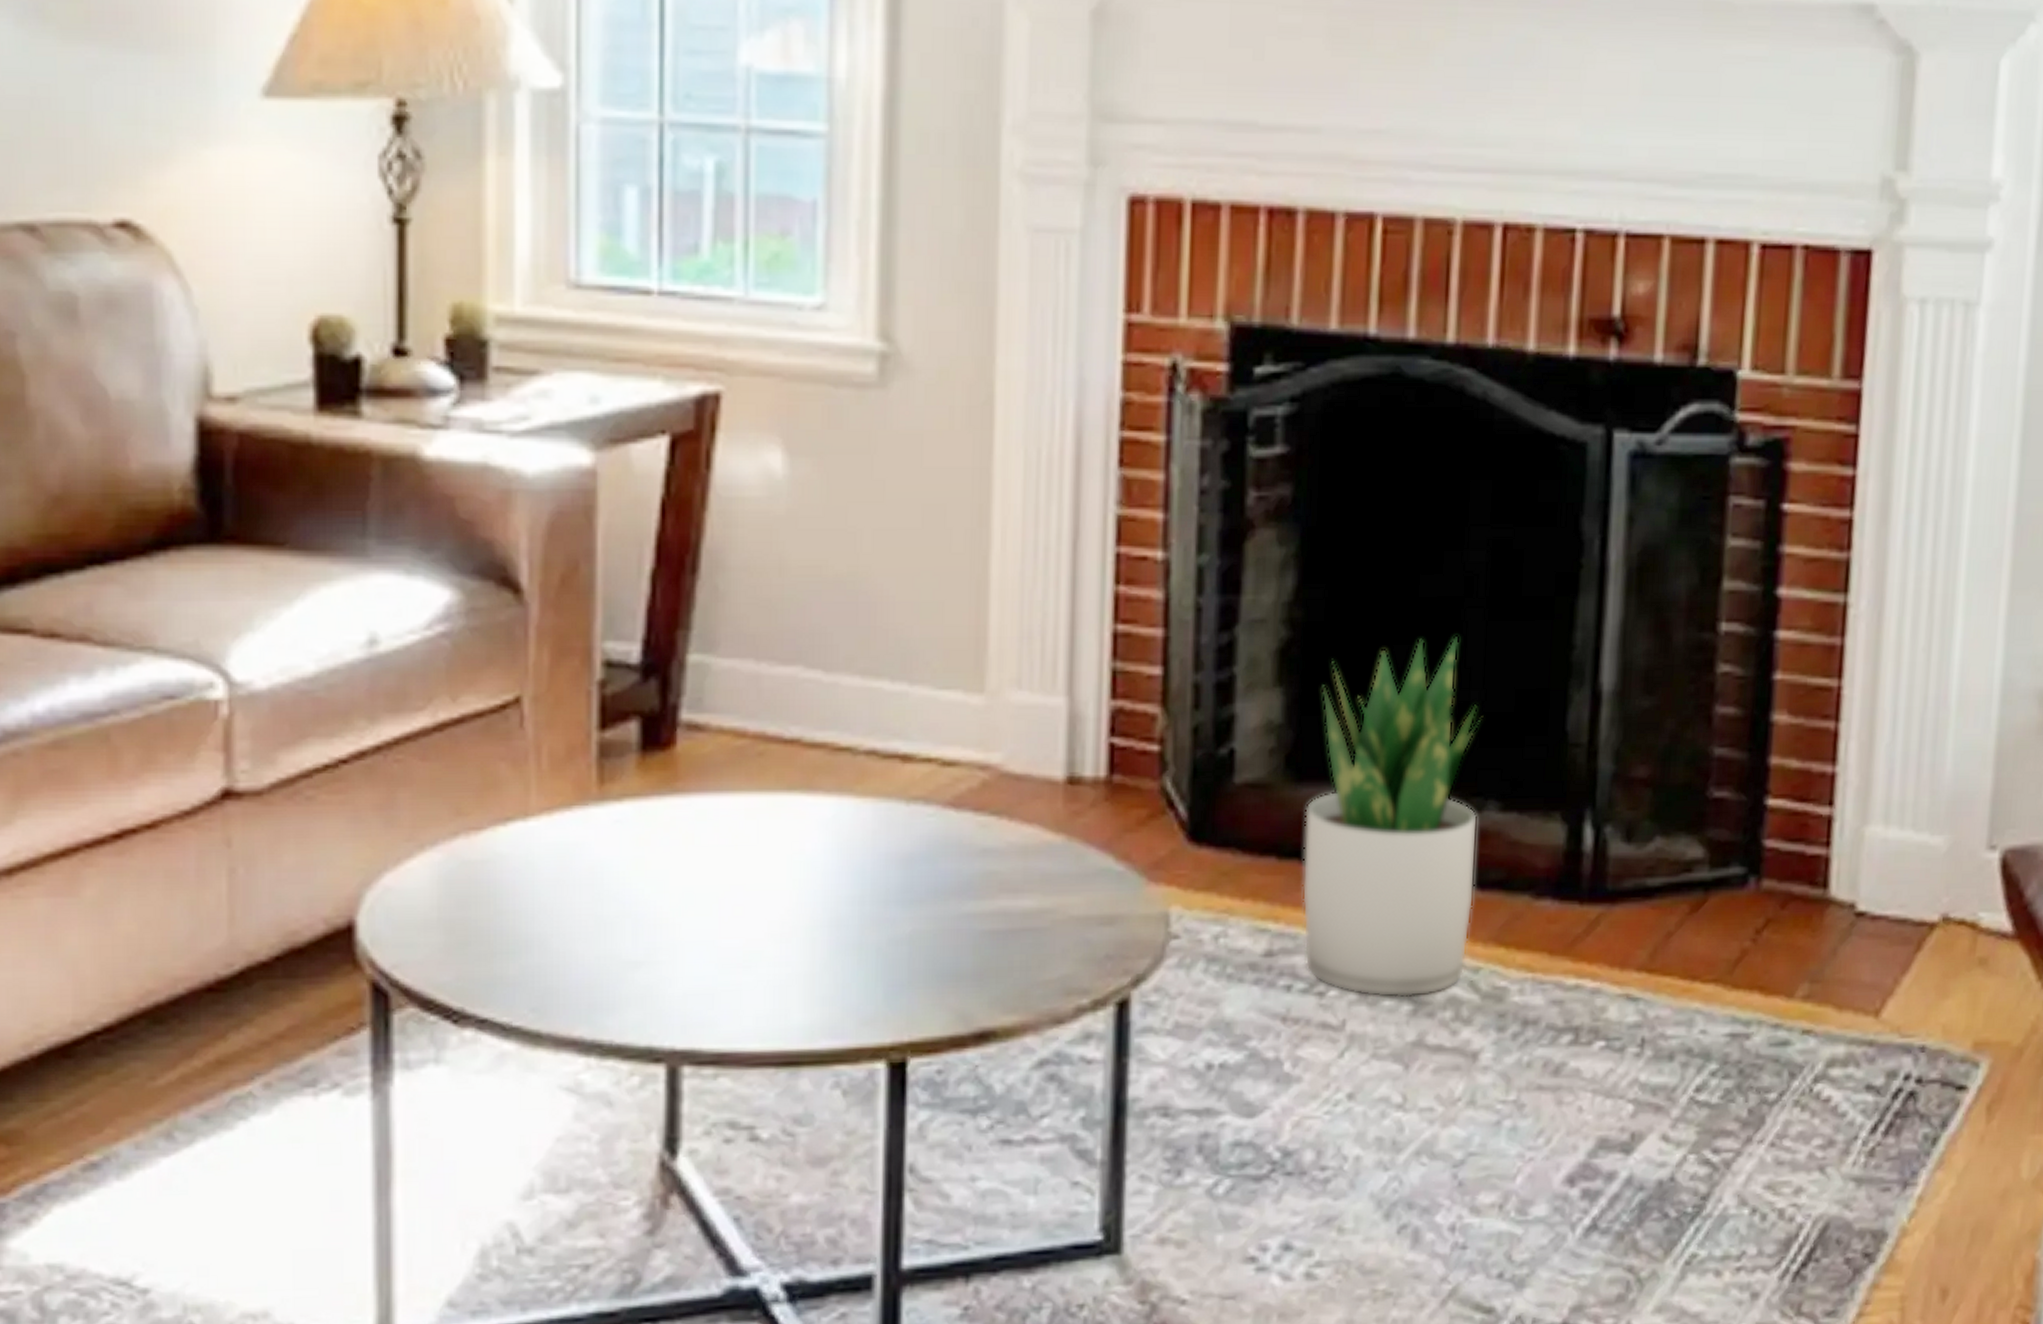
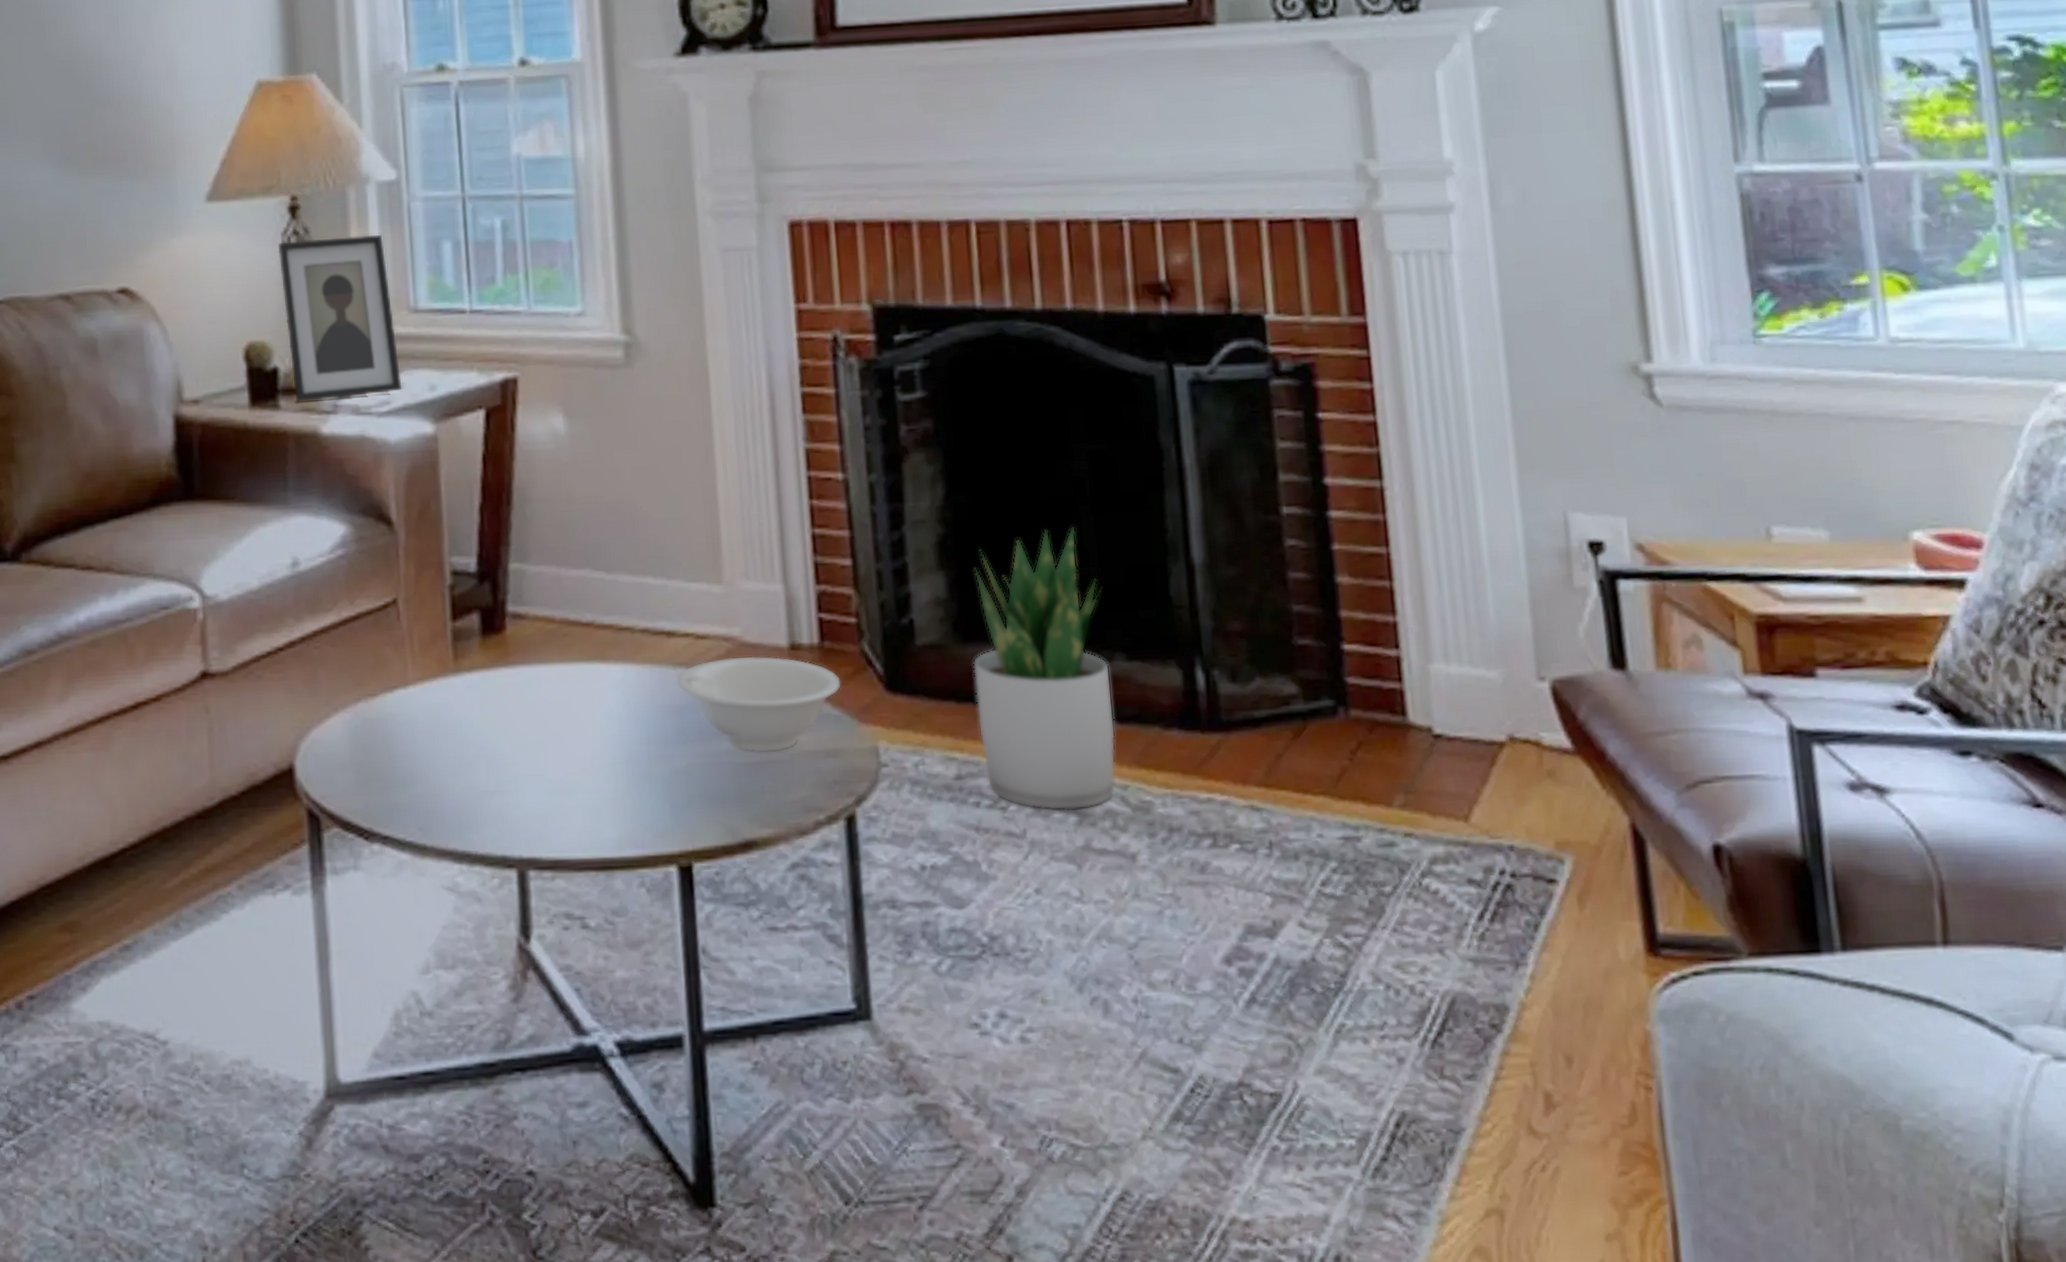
picture frame: none [371,167,549,409] -> present [277,234,402,402]
decorative bowl: none [909,791,1131,917] -> present [677,656,842,752]

